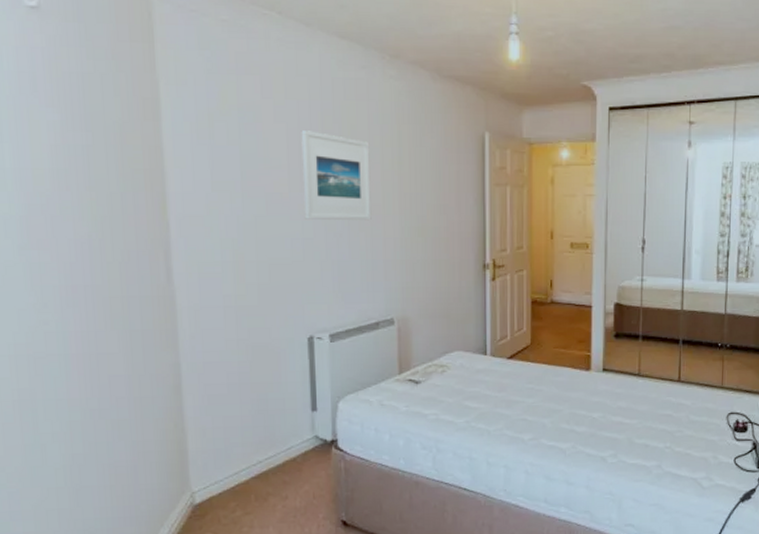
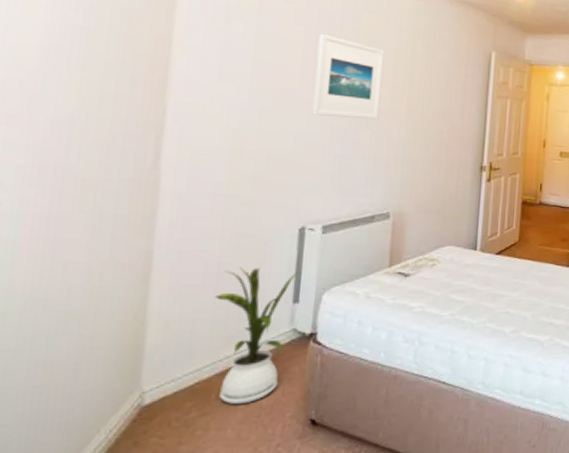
house plant: none [240,377,312,506] -> present [214,267,297,405]

